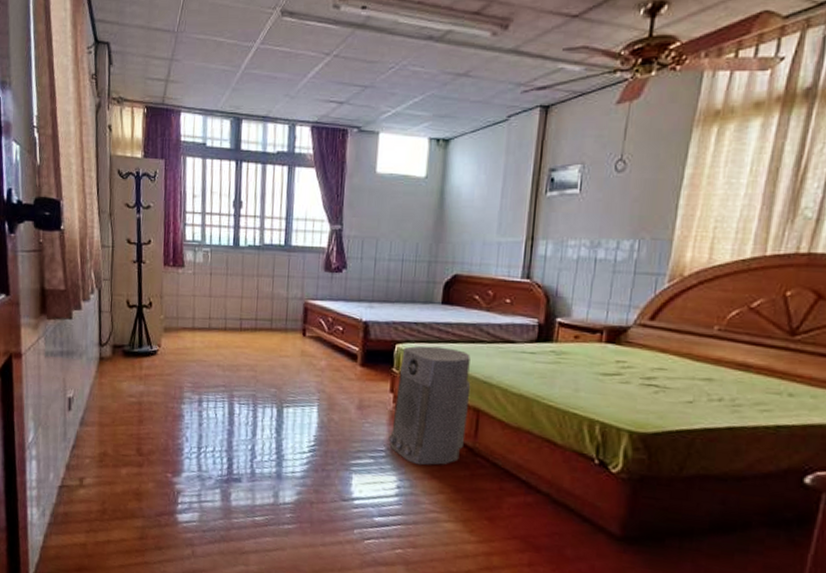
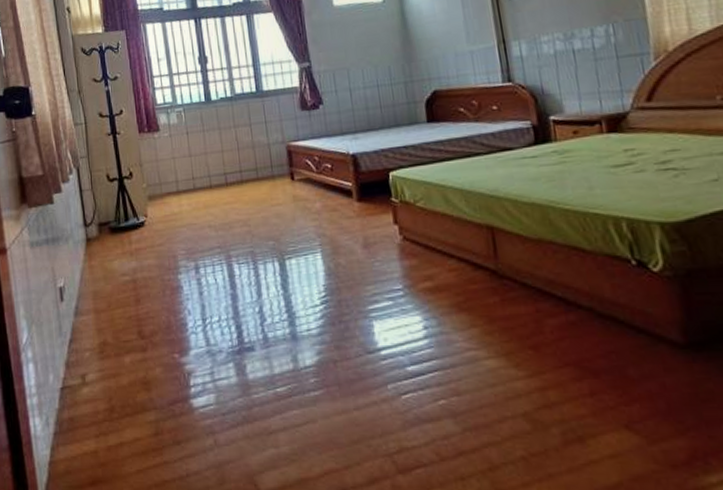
air purifier: present [388,345,471,466] -> none [398,166,486,299]

